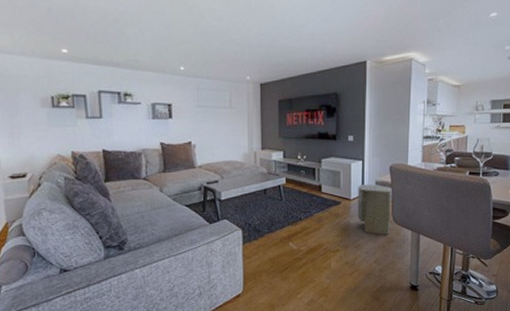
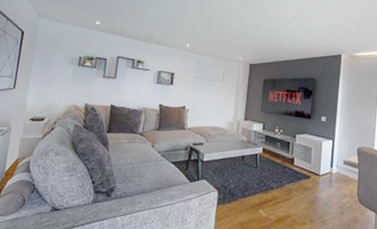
air purifier: present [357,184,393,235] -> none [325,162,359,215]

